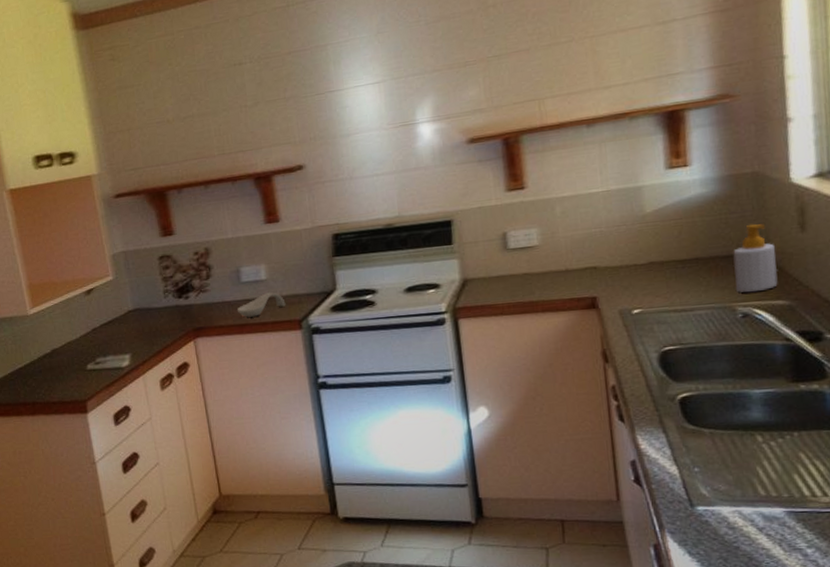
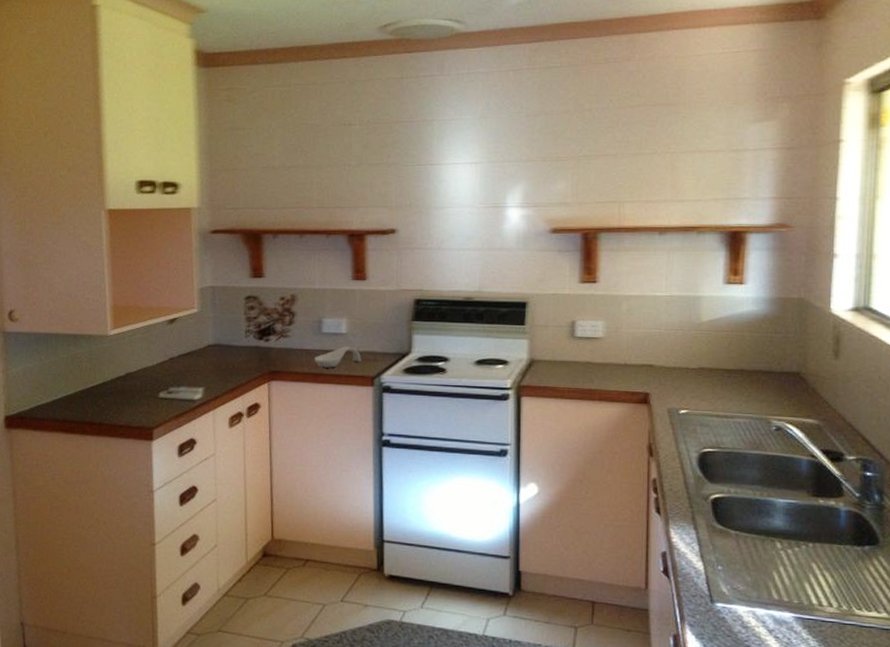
soap bottle: present [733,224,778,293] -> none [772,346,812,409]

